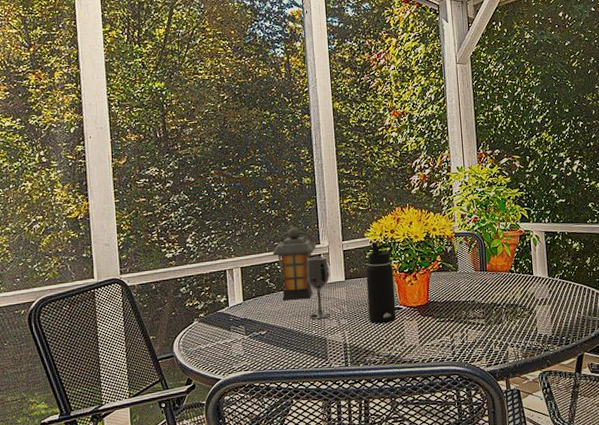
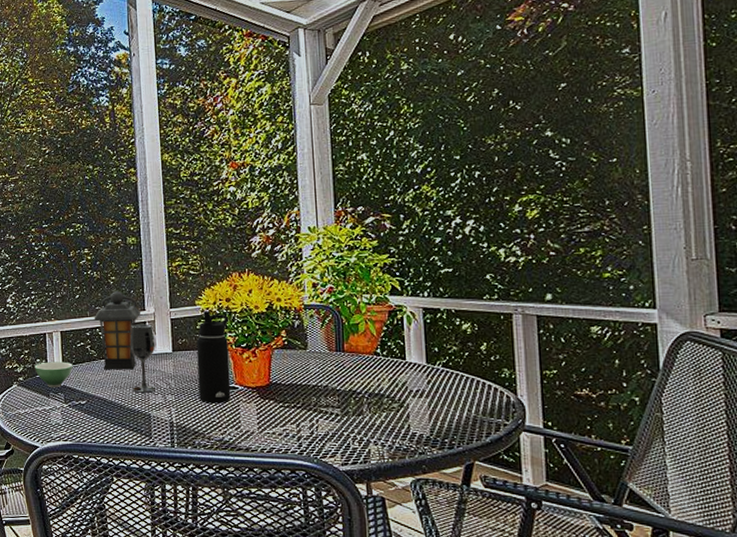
bowl: none [215,295,253,322] -> present [34,361,73,388]

